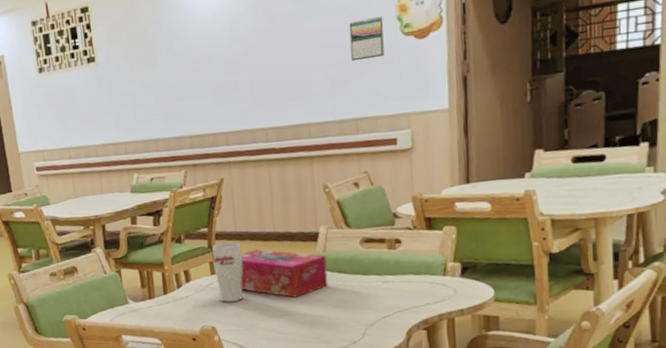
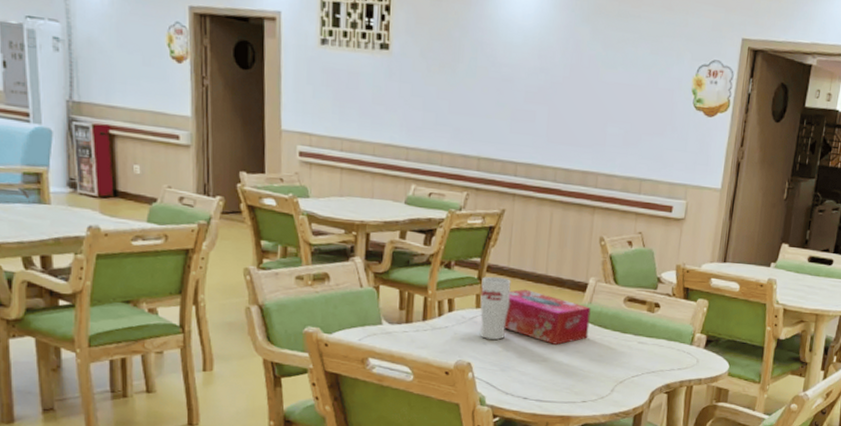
calendar: present [349,16,384,62] -> none [646,82,681,125]

